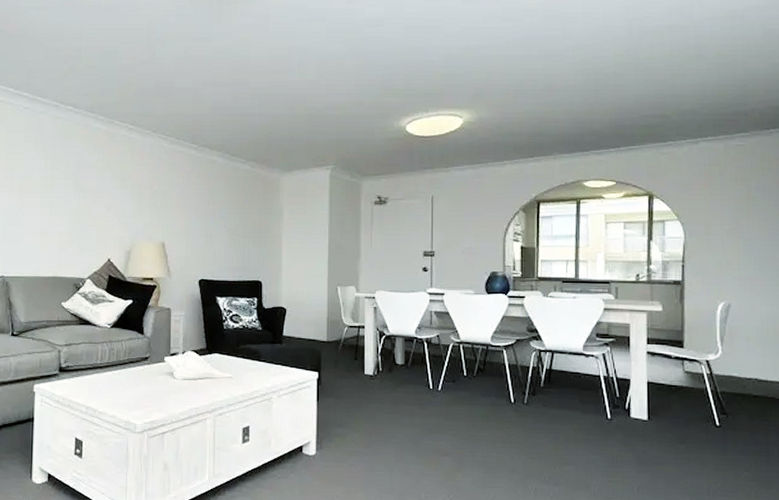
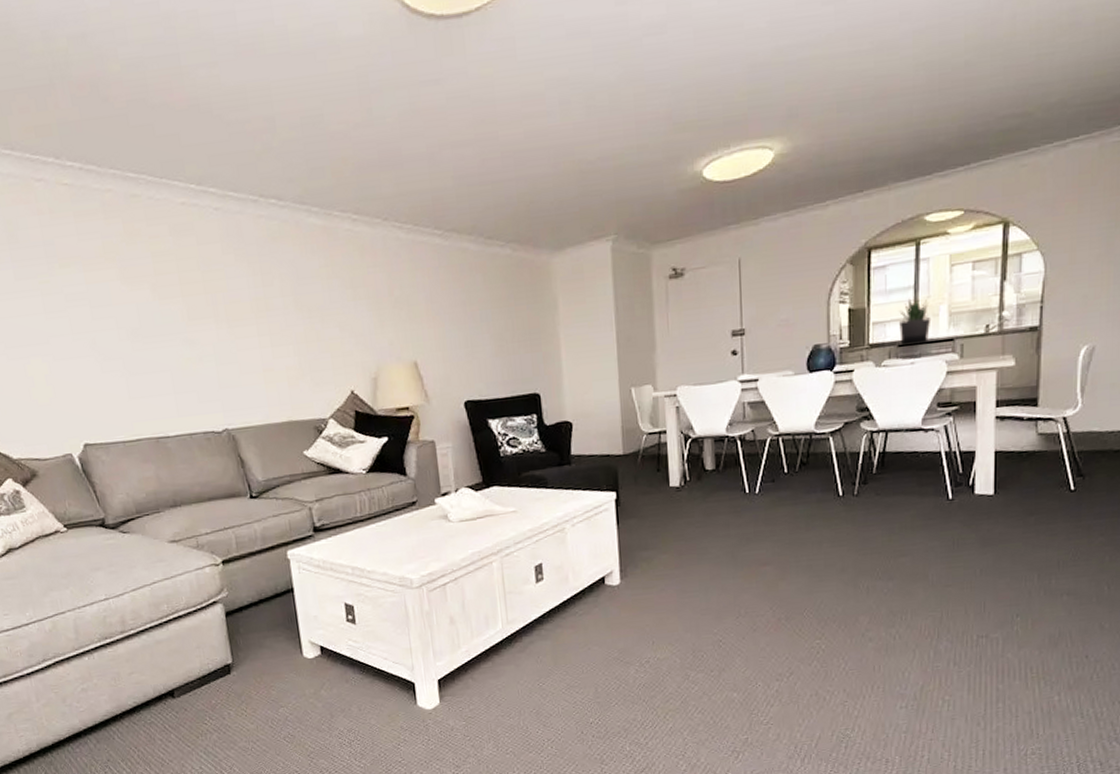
planter: none [563,244,590,283] -> present [899,298,932,346]

